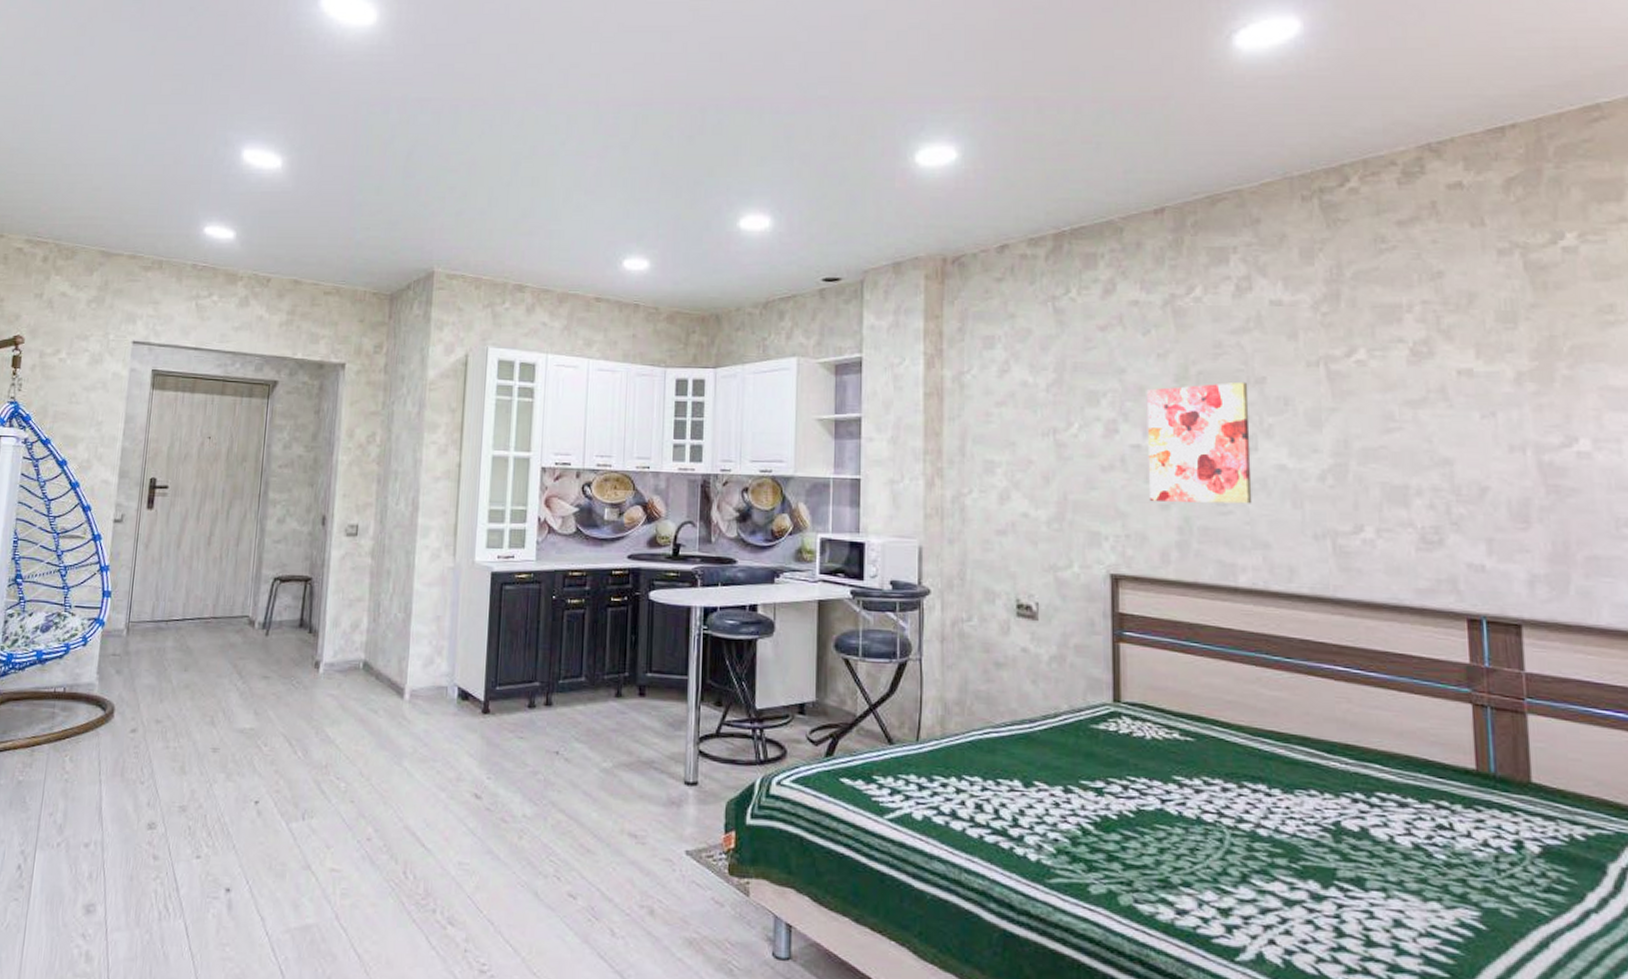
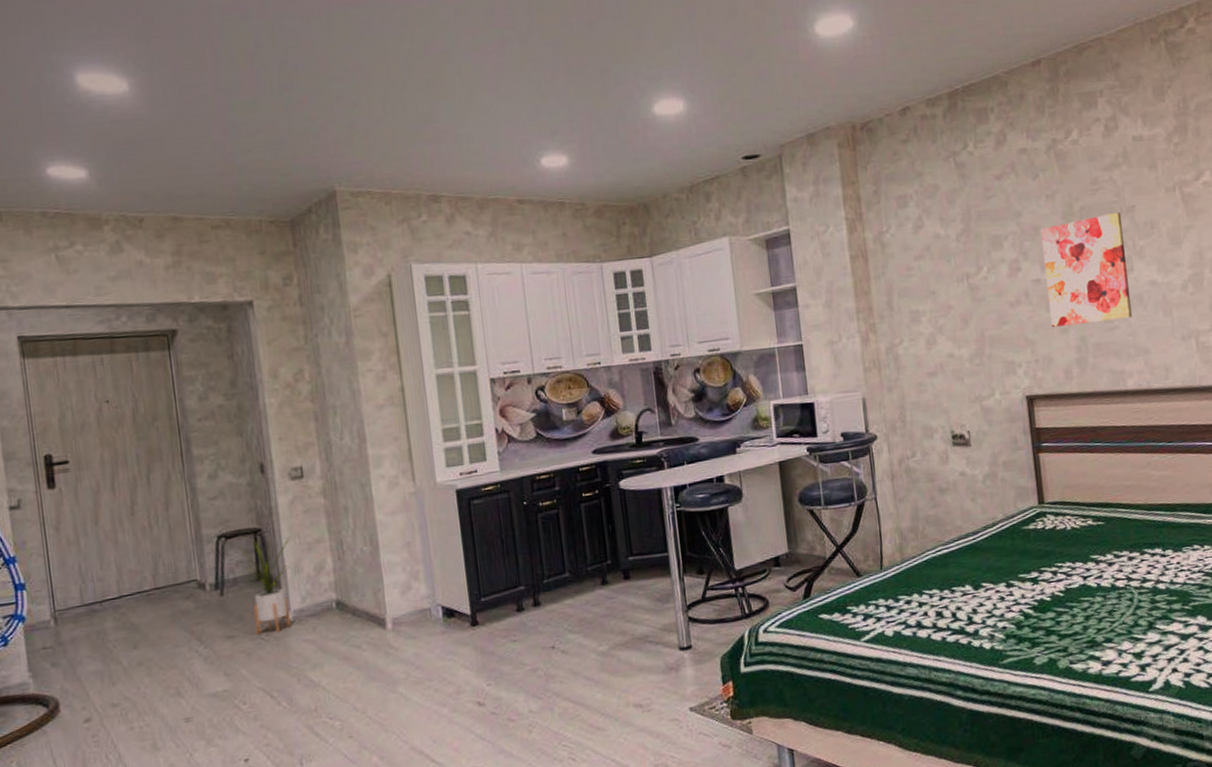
house plant: none [285,585,334,682] -> present [237,535,291,635]

